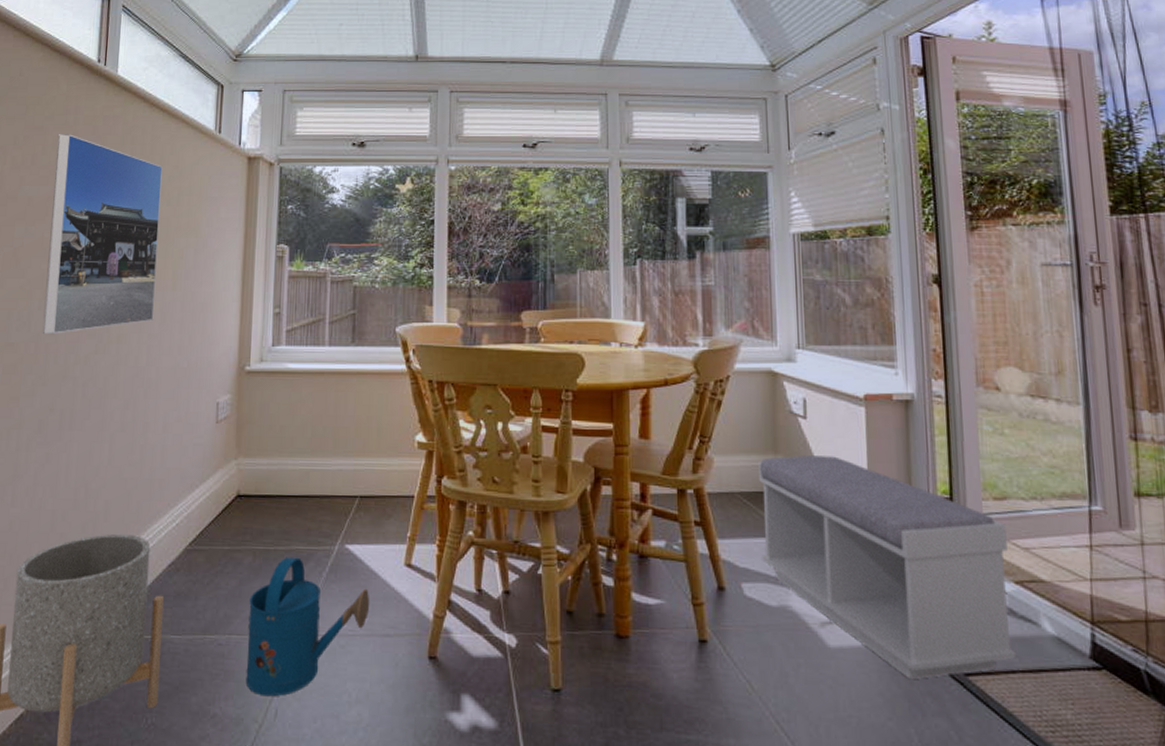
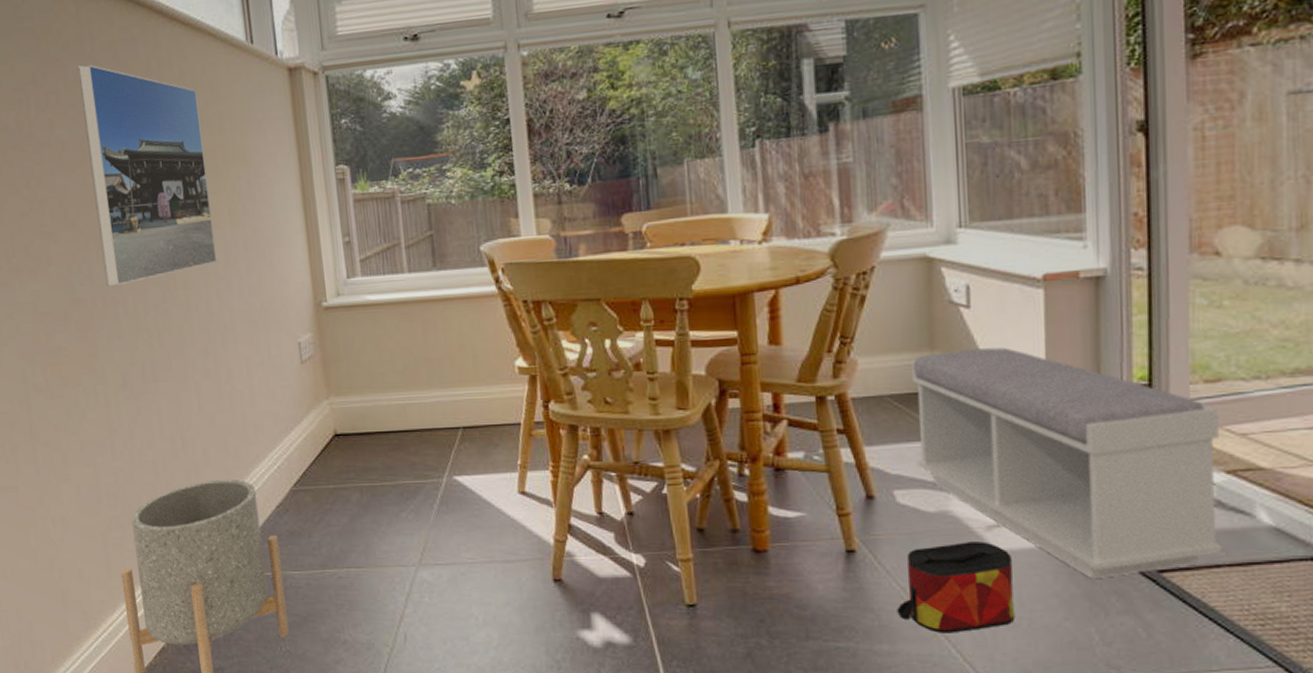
watering can: present [245,557,370,697] -> none [363,491,487,623]
bag: none [742,637,846,730] -> present [897,542,1016,633]

